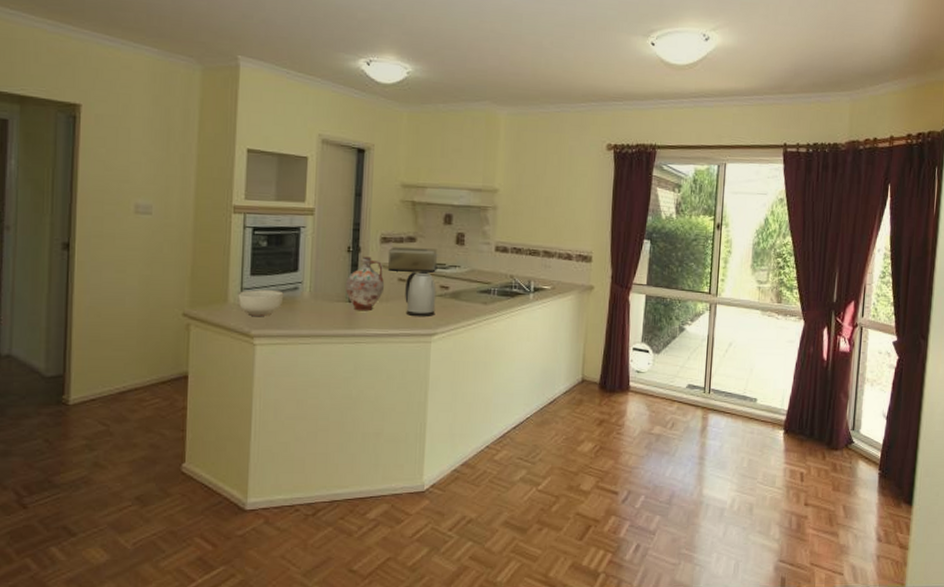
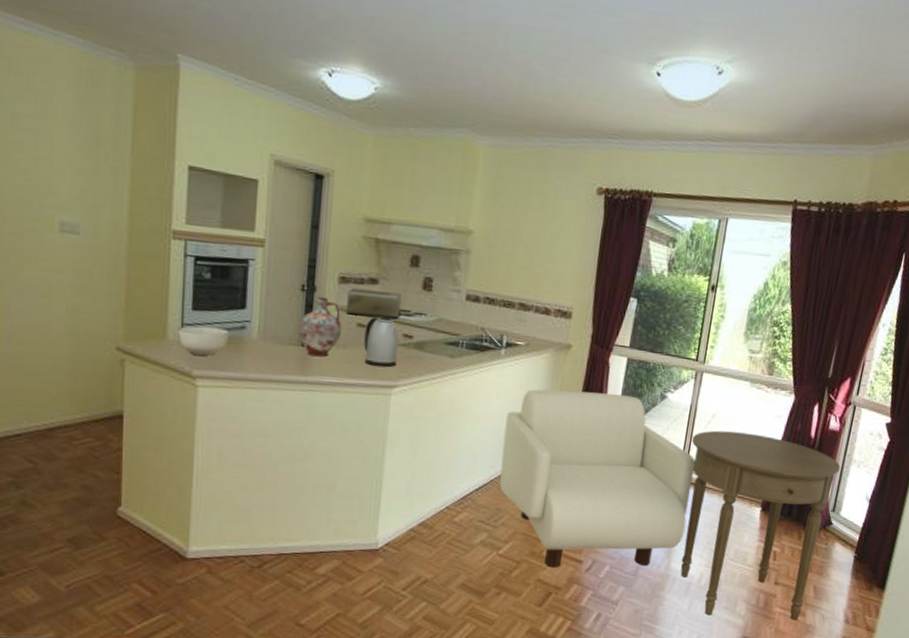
armchair: none [535,328,718,501] -> present [499,389,696,568]
side table: none [712,358,855,542] -> present [680,430,841,621]

